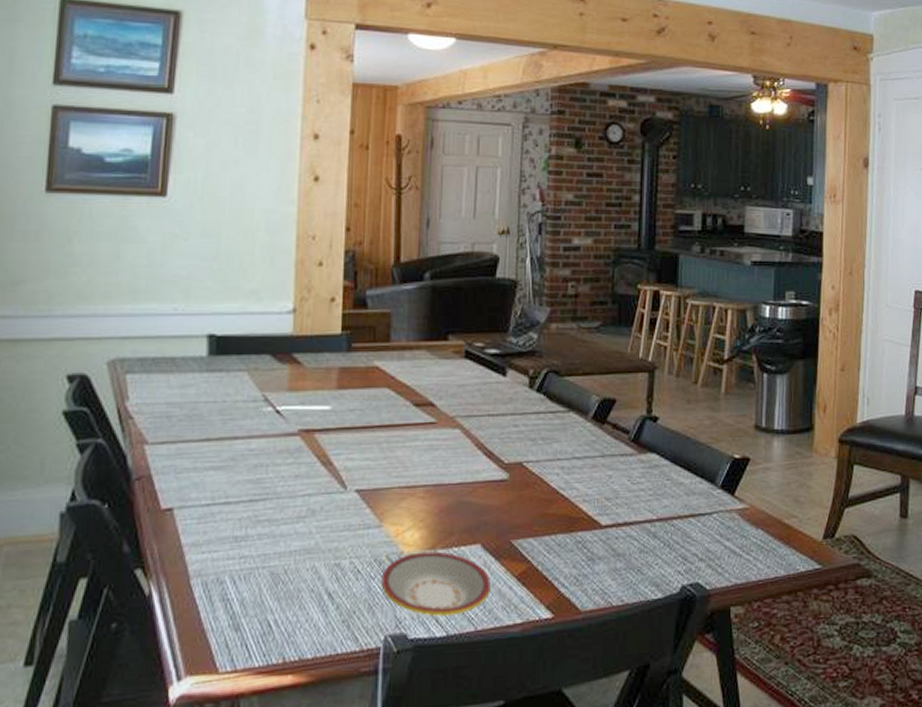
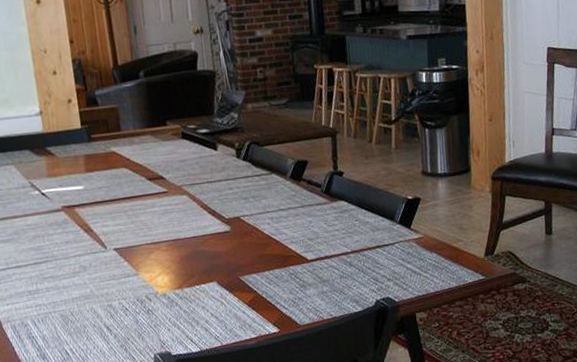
plate: present [381,551,491,616] -> none [144,289,229,338]

